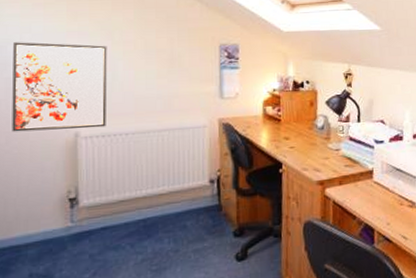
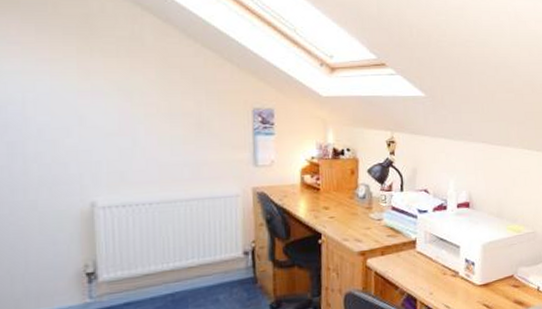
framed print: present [12,42,107,132] -> none [15,102,127,202]

